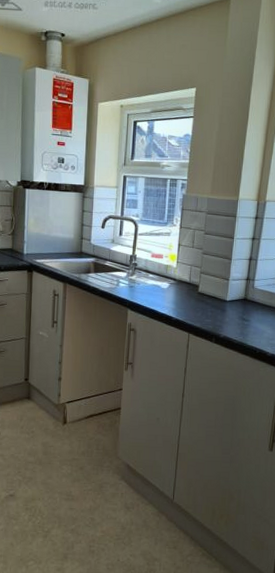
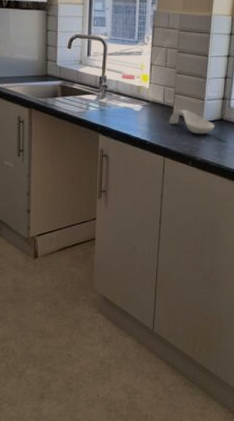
spoon rest: none [194,288,238,313] -> present [169,109,215,135]

